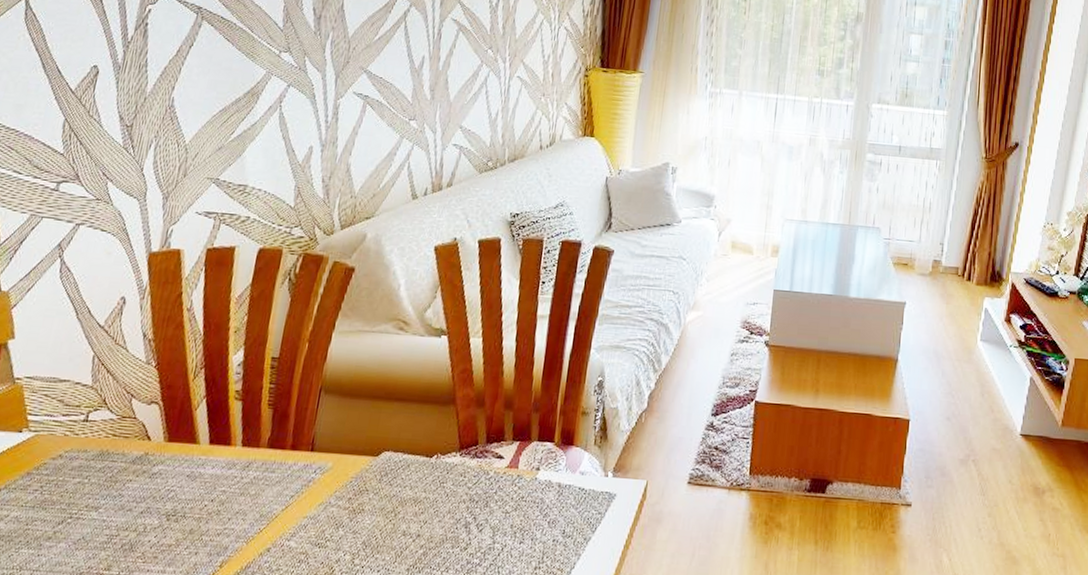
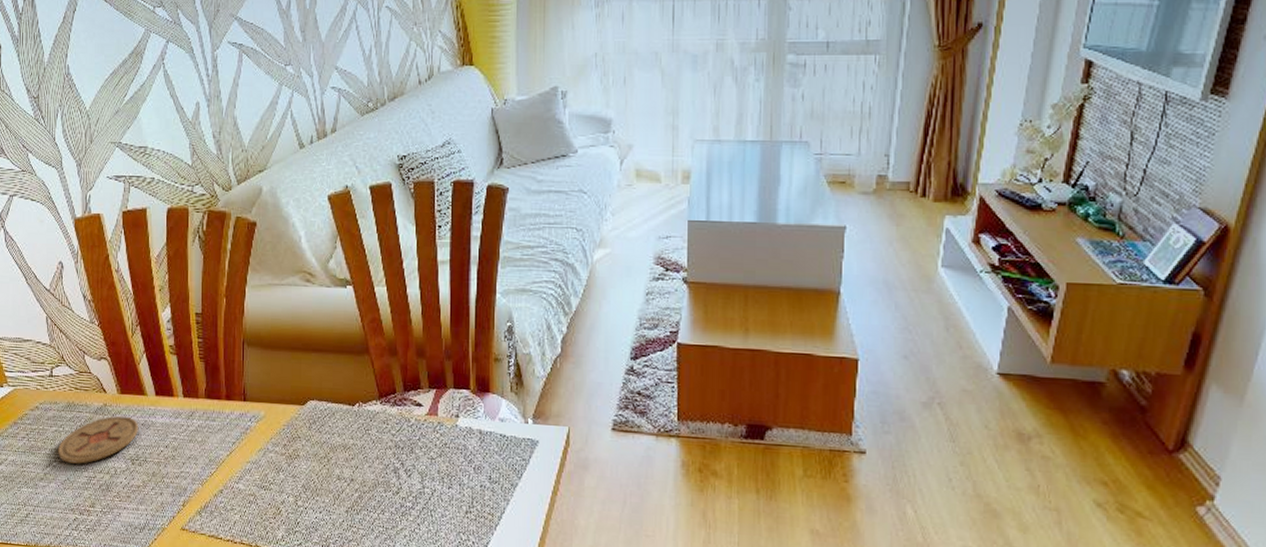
coaster: none [76,465,184,521] -> present [58,415,139,464]

